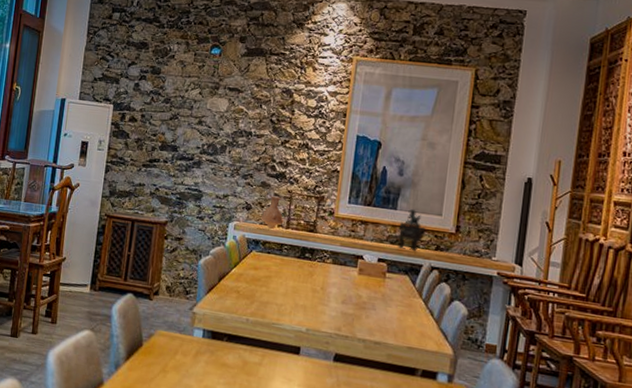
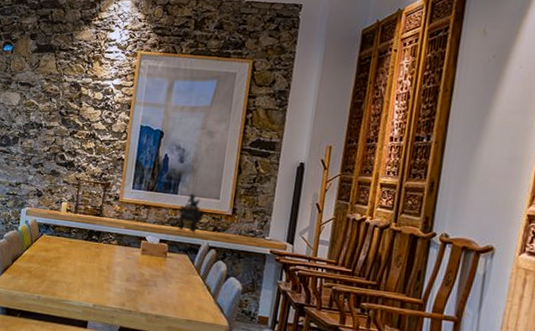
vase: present [261,195,283,229] -> none [51,183,72,214]

